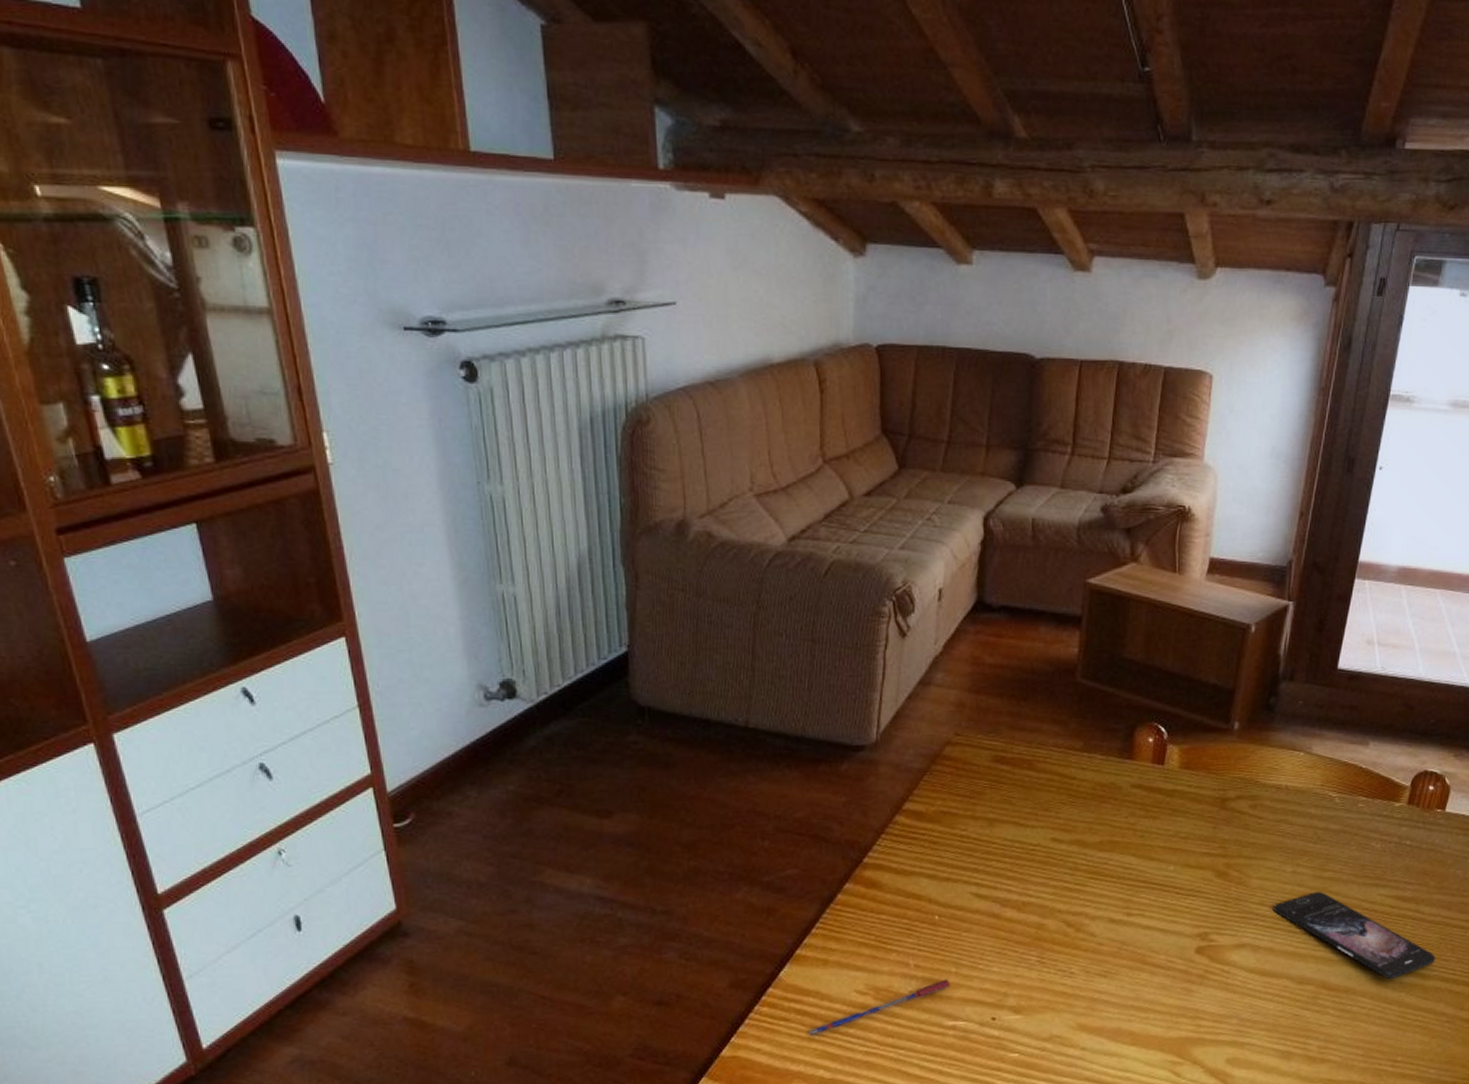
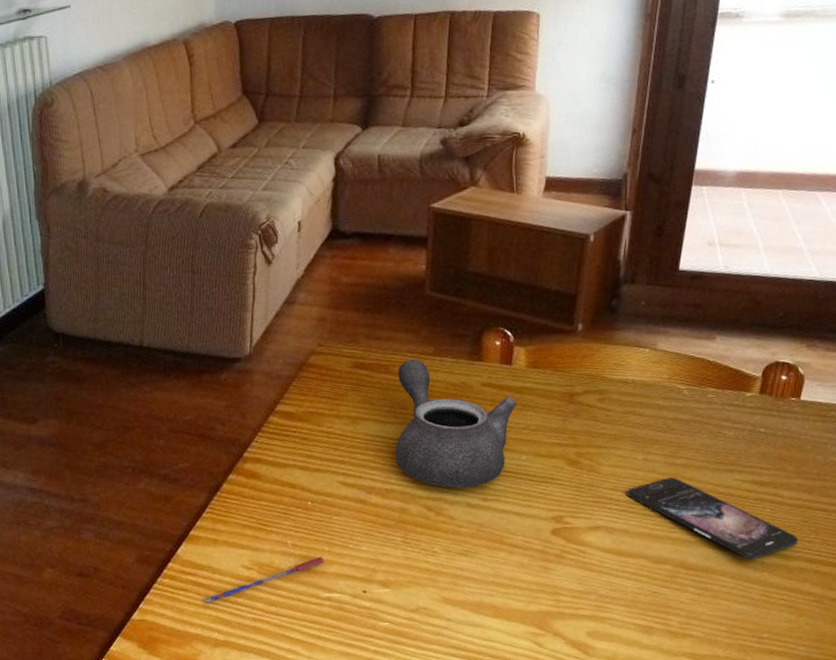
teapot: none [1035,755,1168,901] -> present [395,359,517,488]

